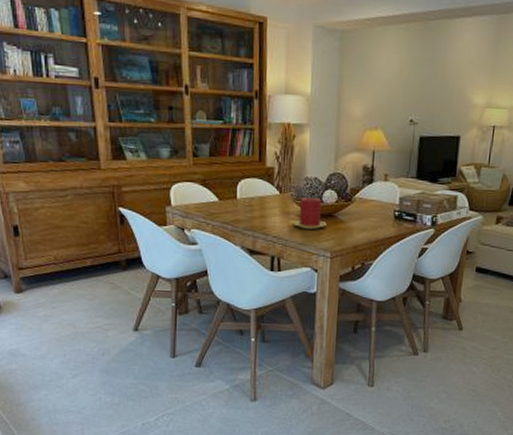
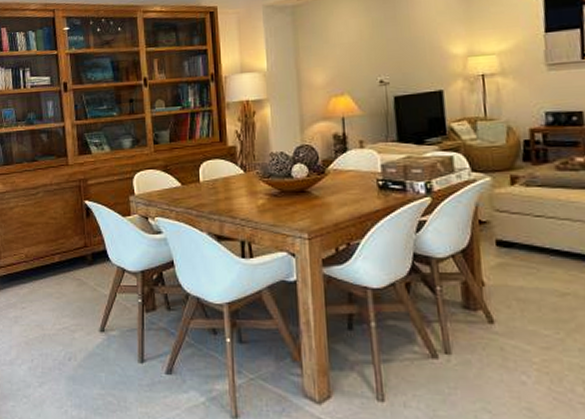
candle: present [293,197,327,229] -> none [261,173,300,208]

